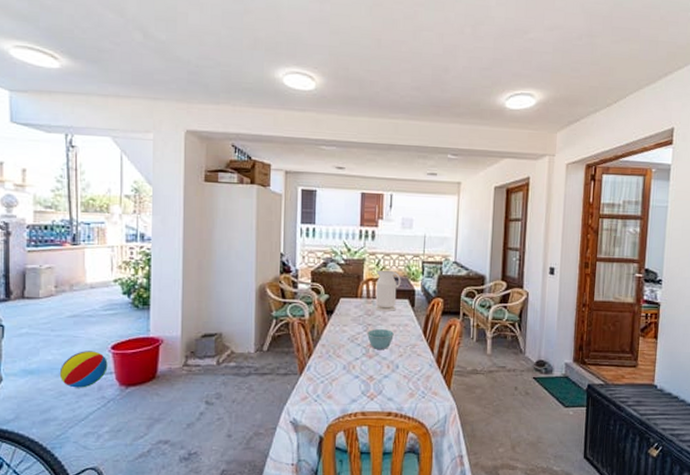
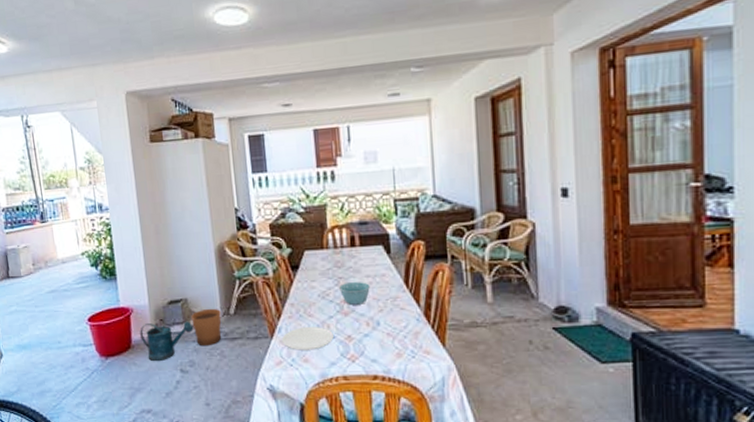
beach ball: present [59,351,108,388] -> none [47,324,87,361]
watering can: none [167,355,225,392] -> present [140,321,194,361]
planter: none [224,344,254,380] -> present [191,308,222,347]
plate: none [309,366,357,388] -> present [281,326,334,351]
water jug: present [375,270,401,312] -> none [341,213,372,263]

